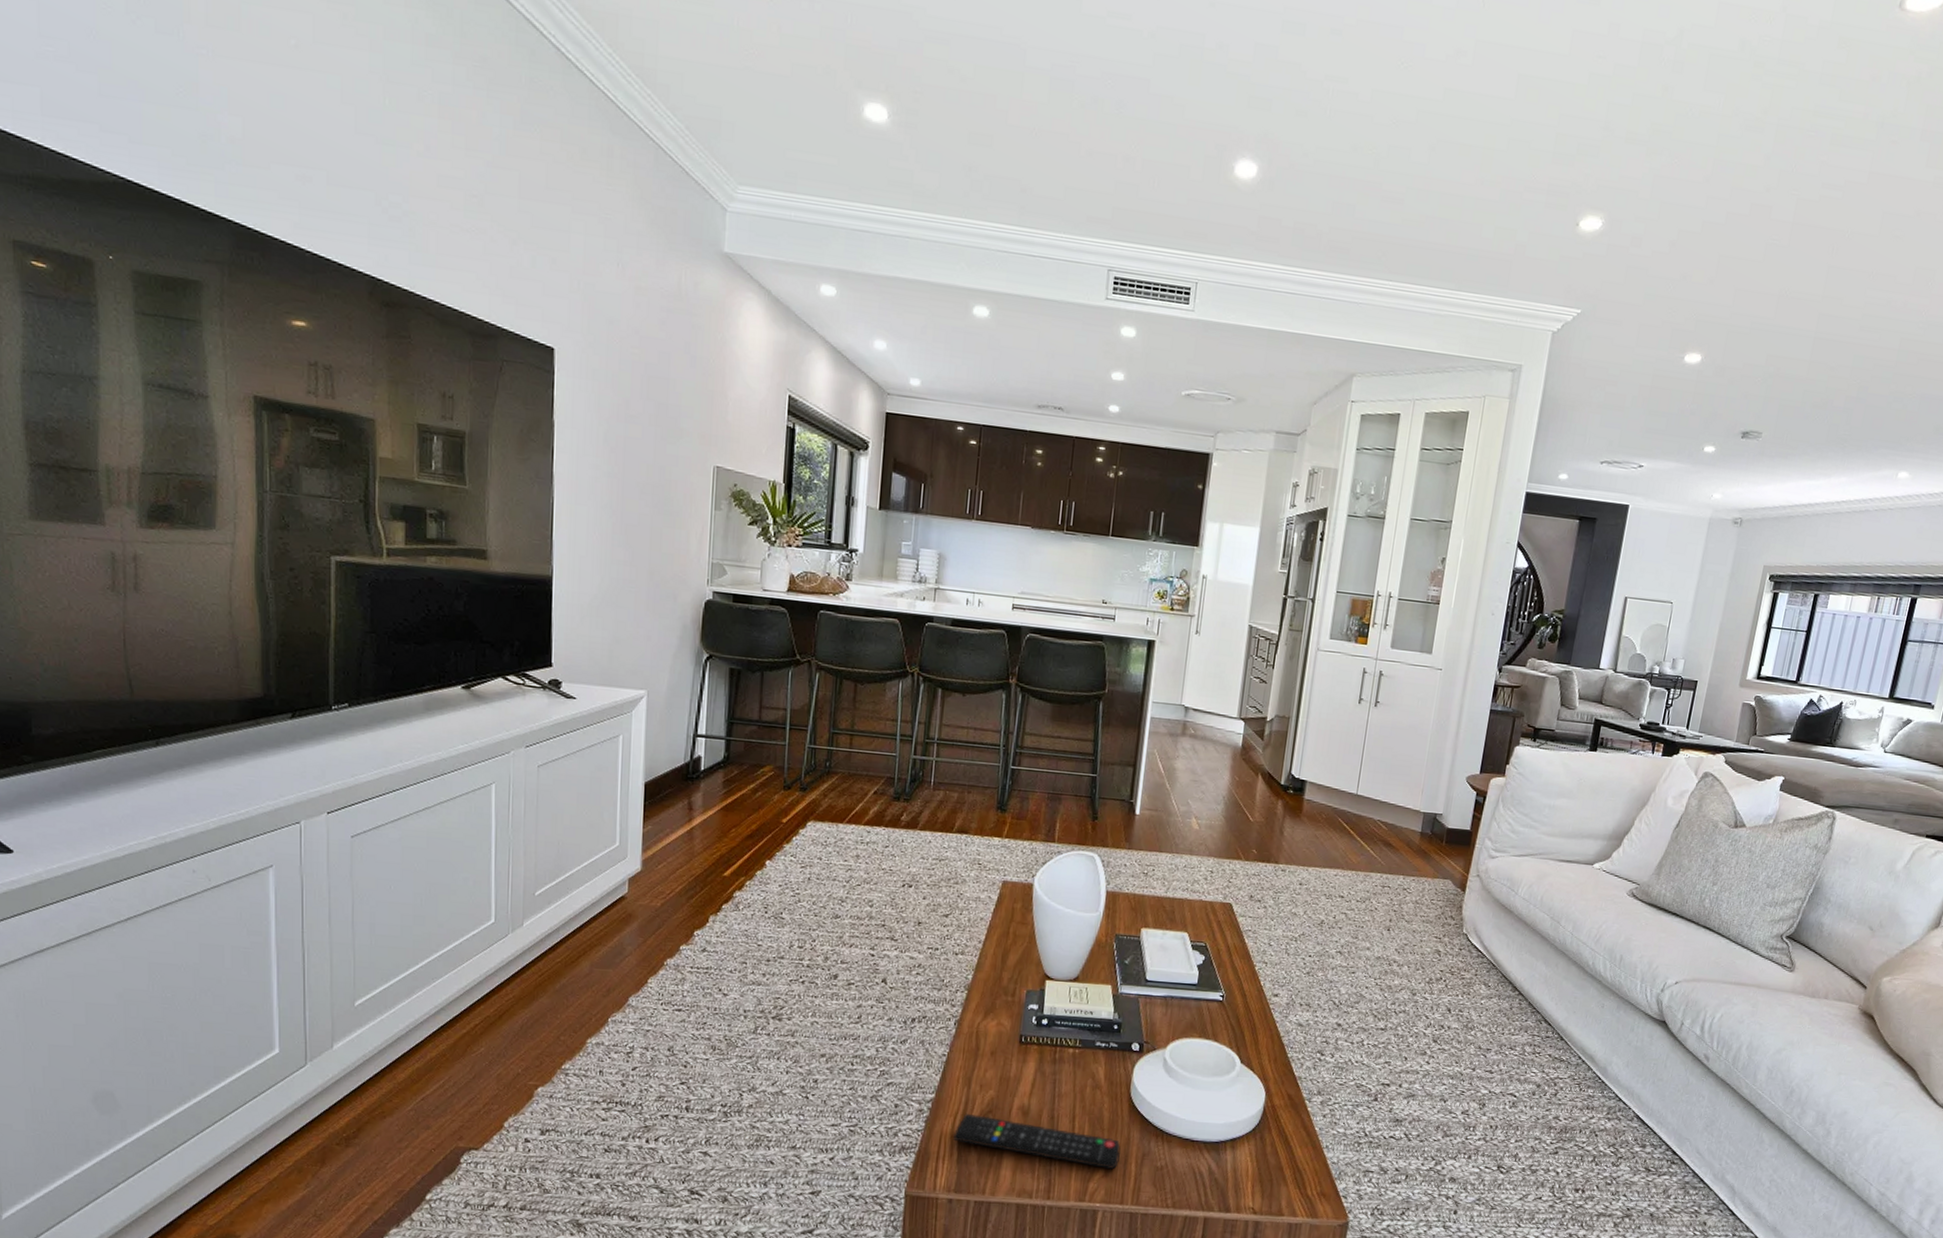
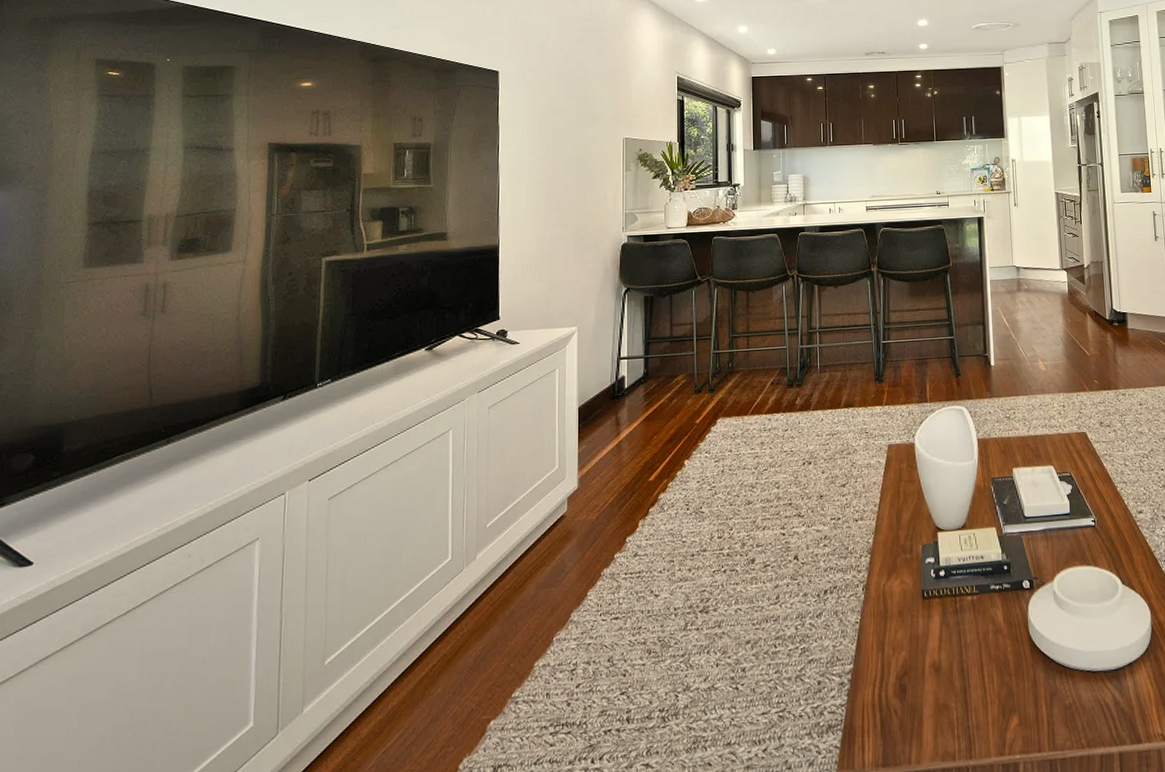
remote control: present [953,1113,1121,1170] -> none [875,679,1030,716]

